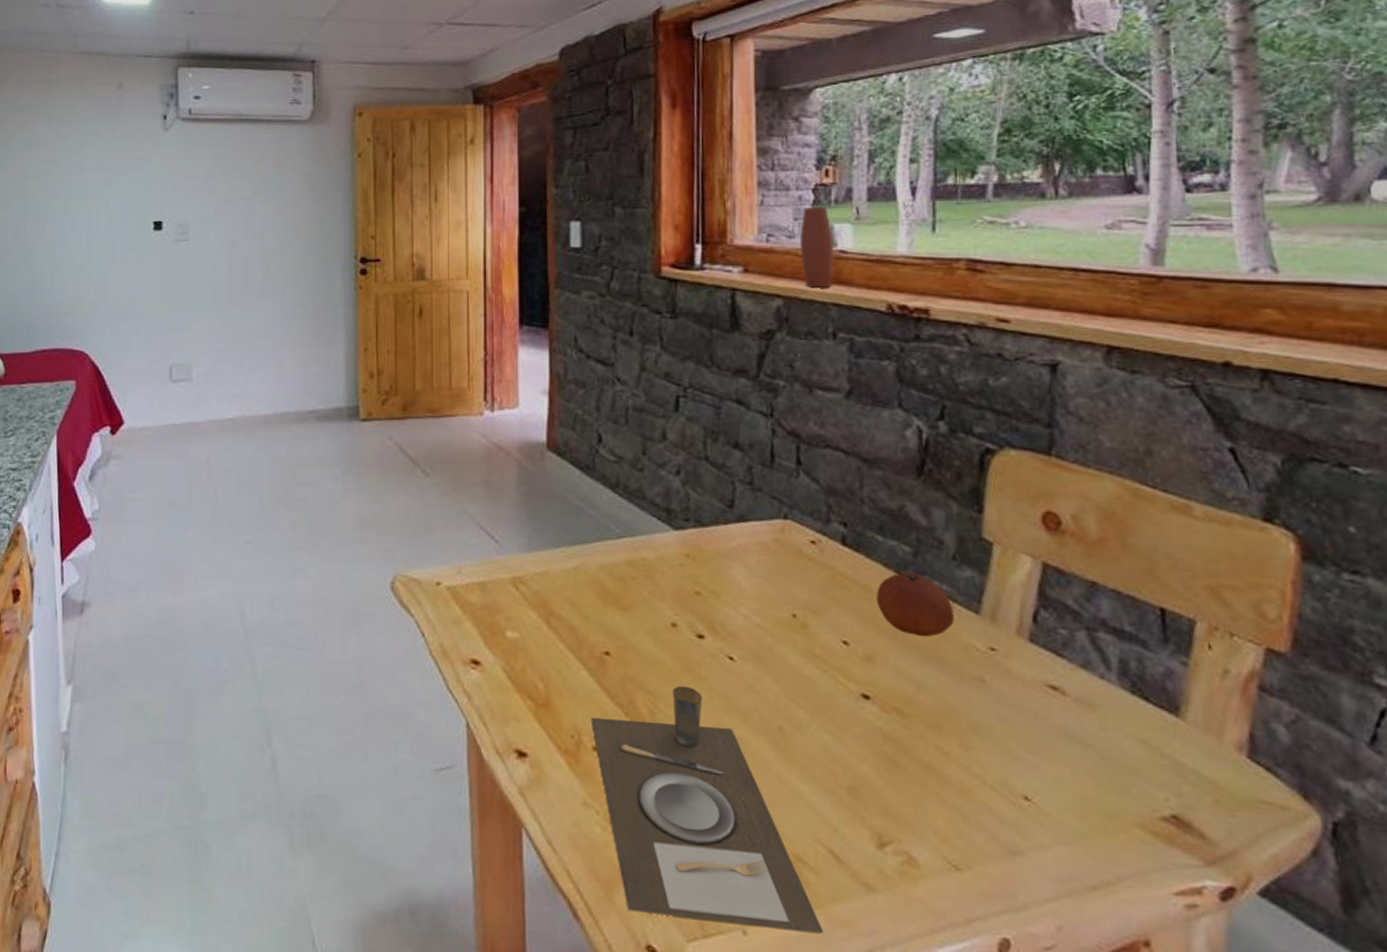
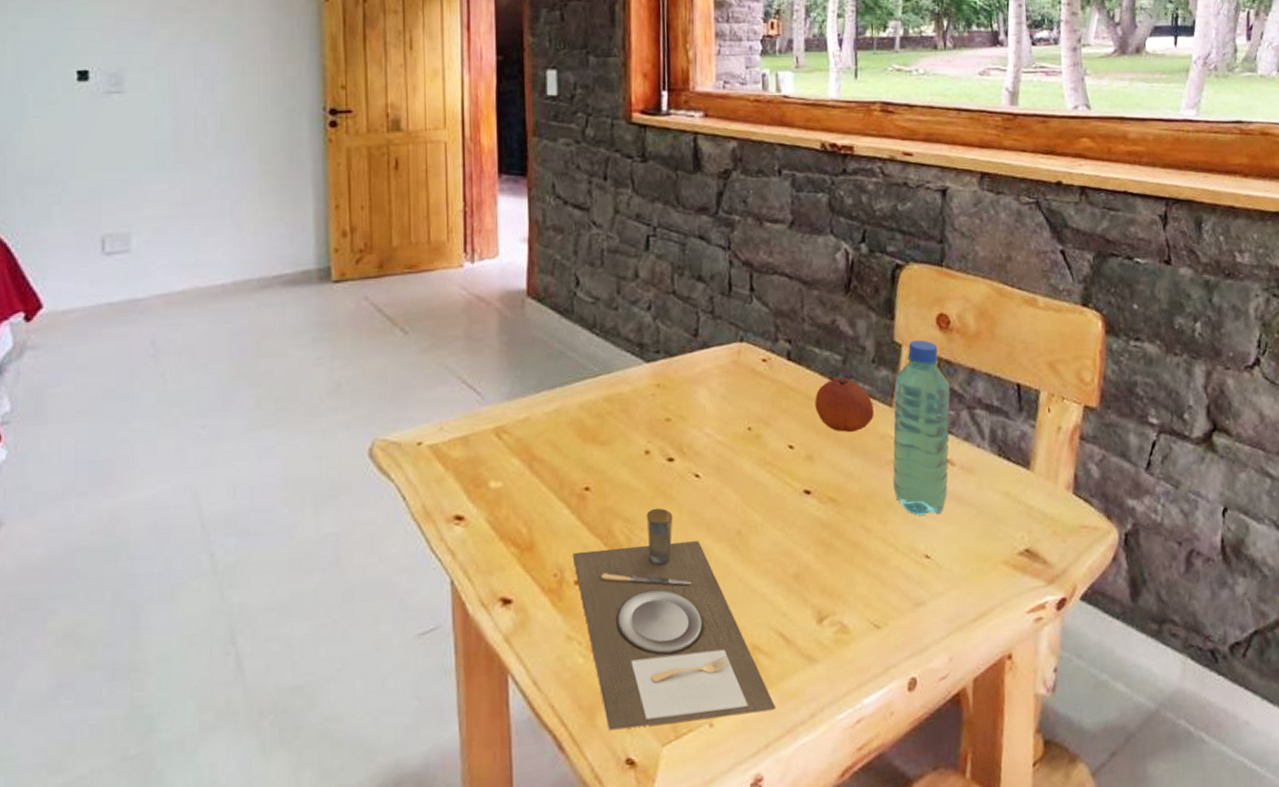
vase: present [799,207,834,288] -> none [750,56,779,130]
water bottle: none [979,539,1062,750] -> present [892,340,951,516]

